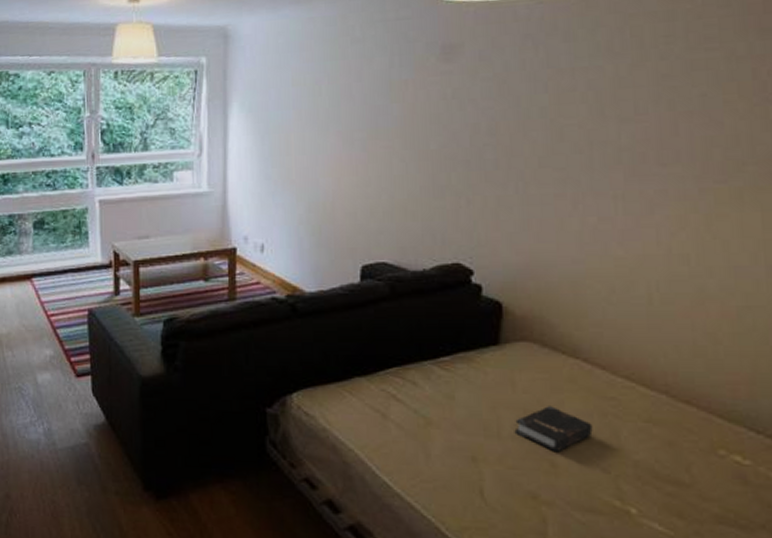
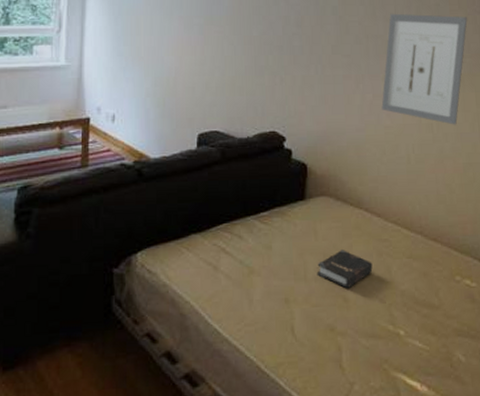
wall art: none [610,109,753,256] -> present [381,13,467,125]

